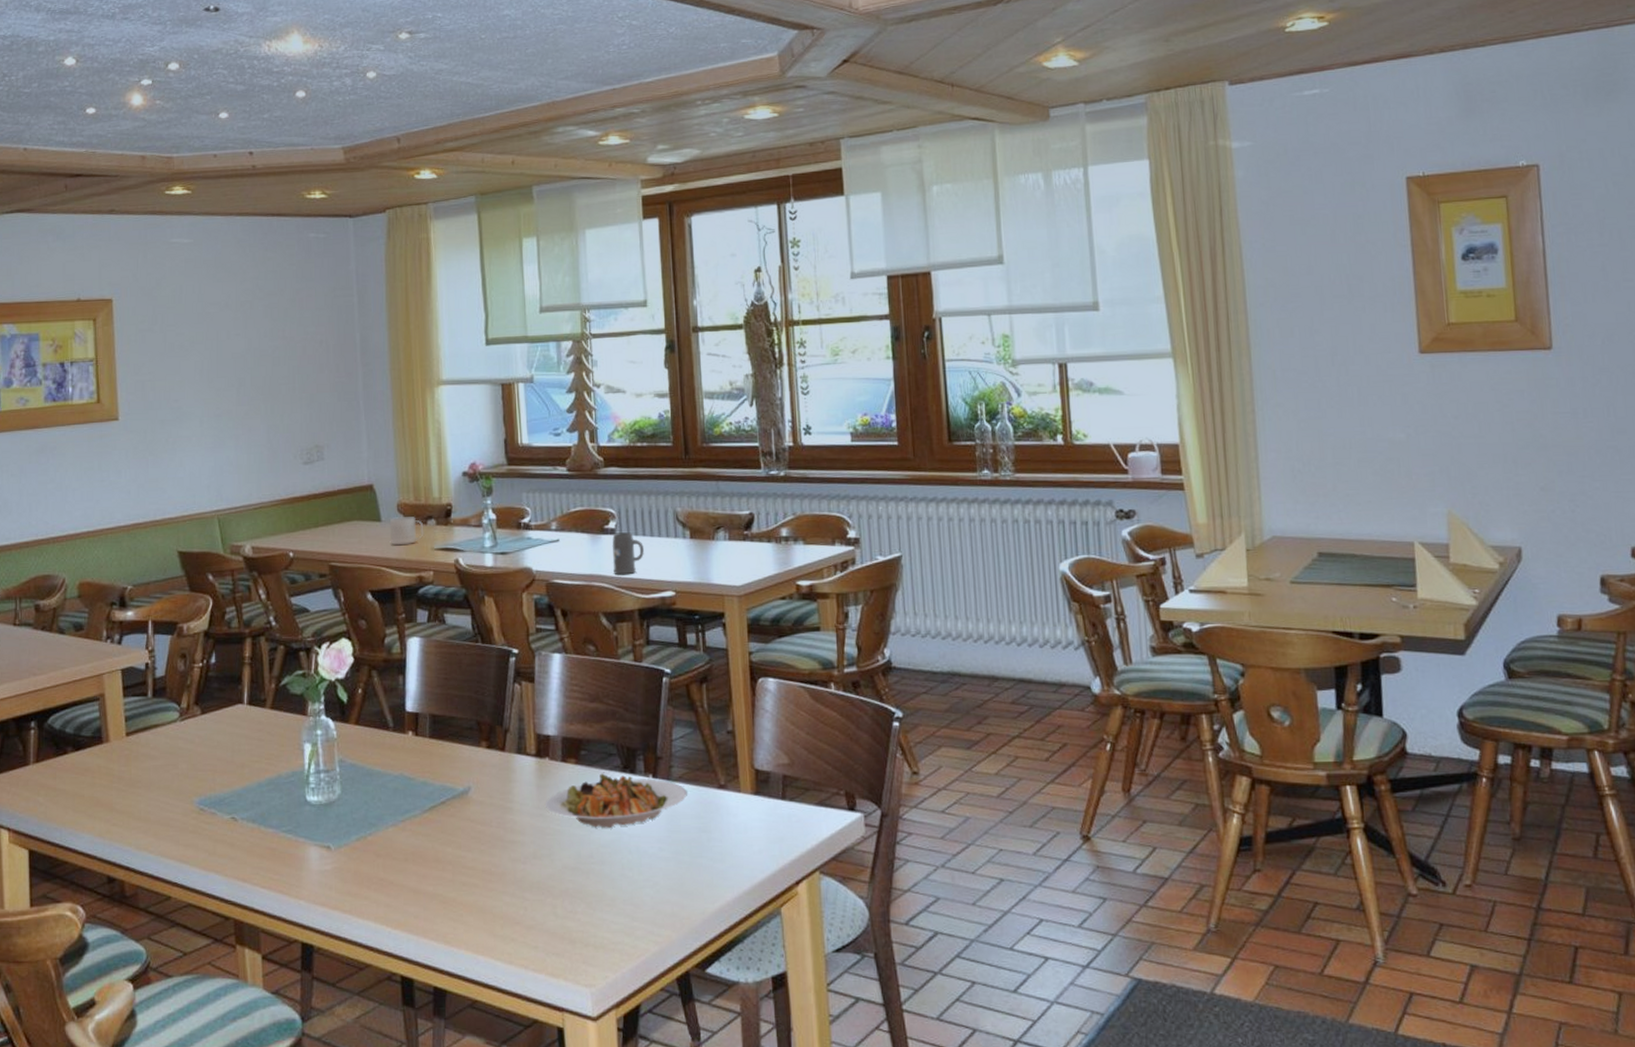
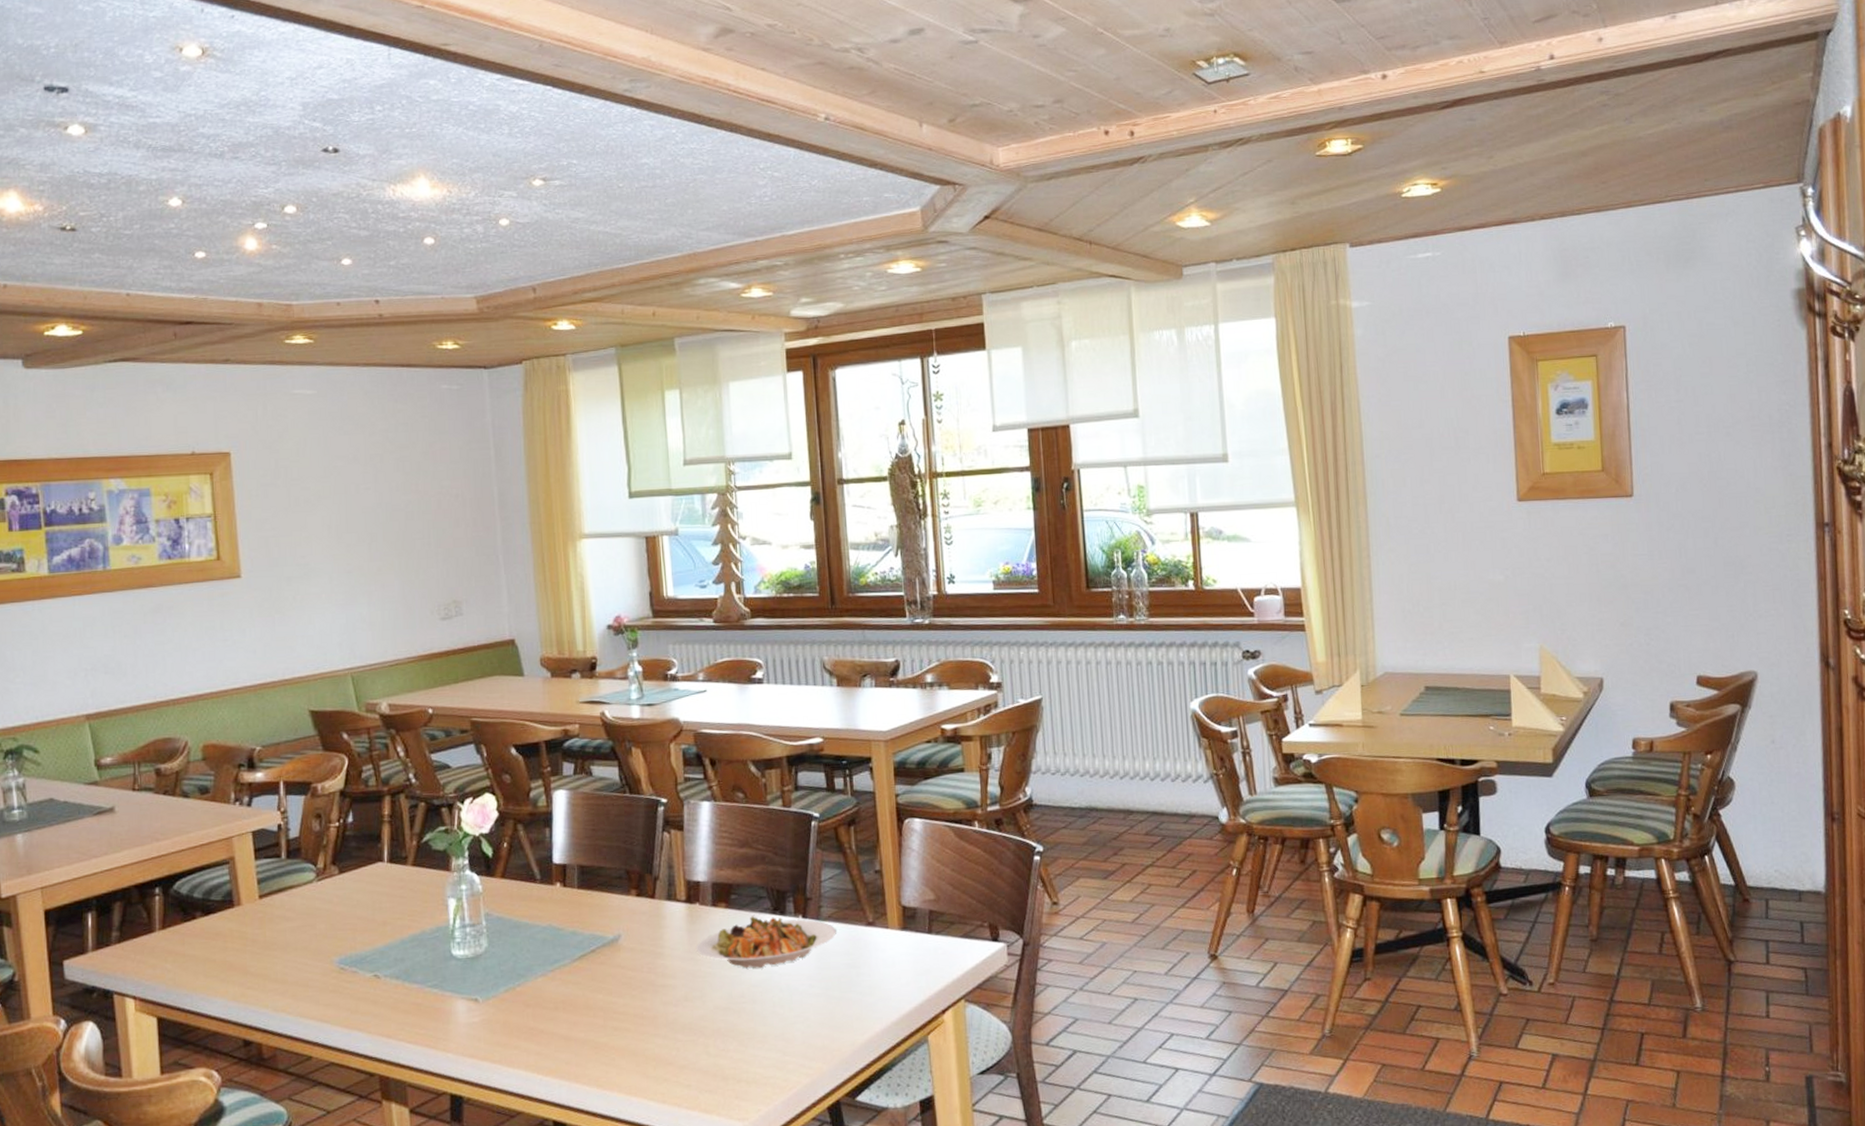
mug: present [389,517,424,546] -> none [532,670,569,700]
beer mug: present [611,532,644,574] -> none [759,681,792,723]

